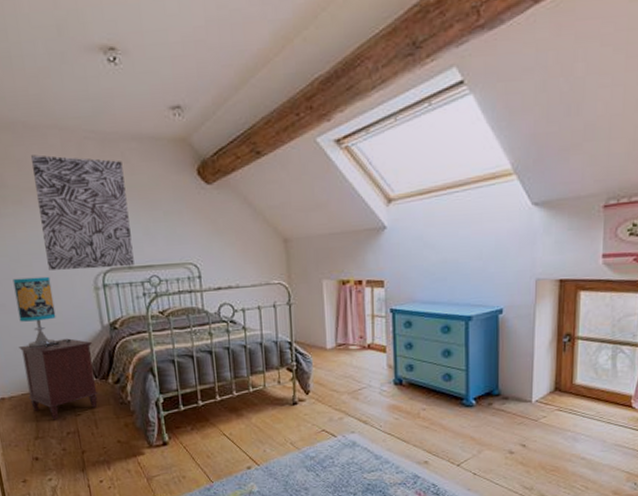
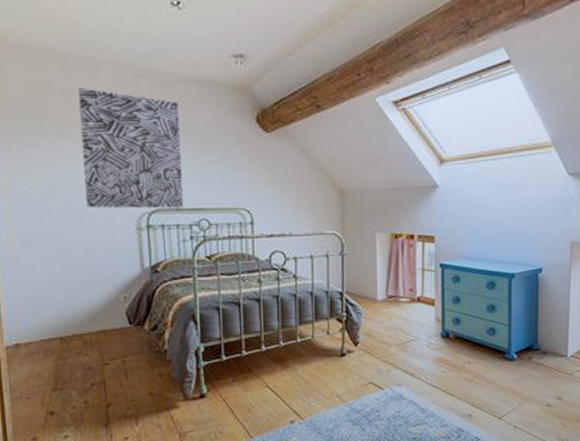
table lamp: present [12,276,71,348] -> none [44,213,105,290]
nightstand: present [18,338,99,420] -> none [43,280,132,370]

